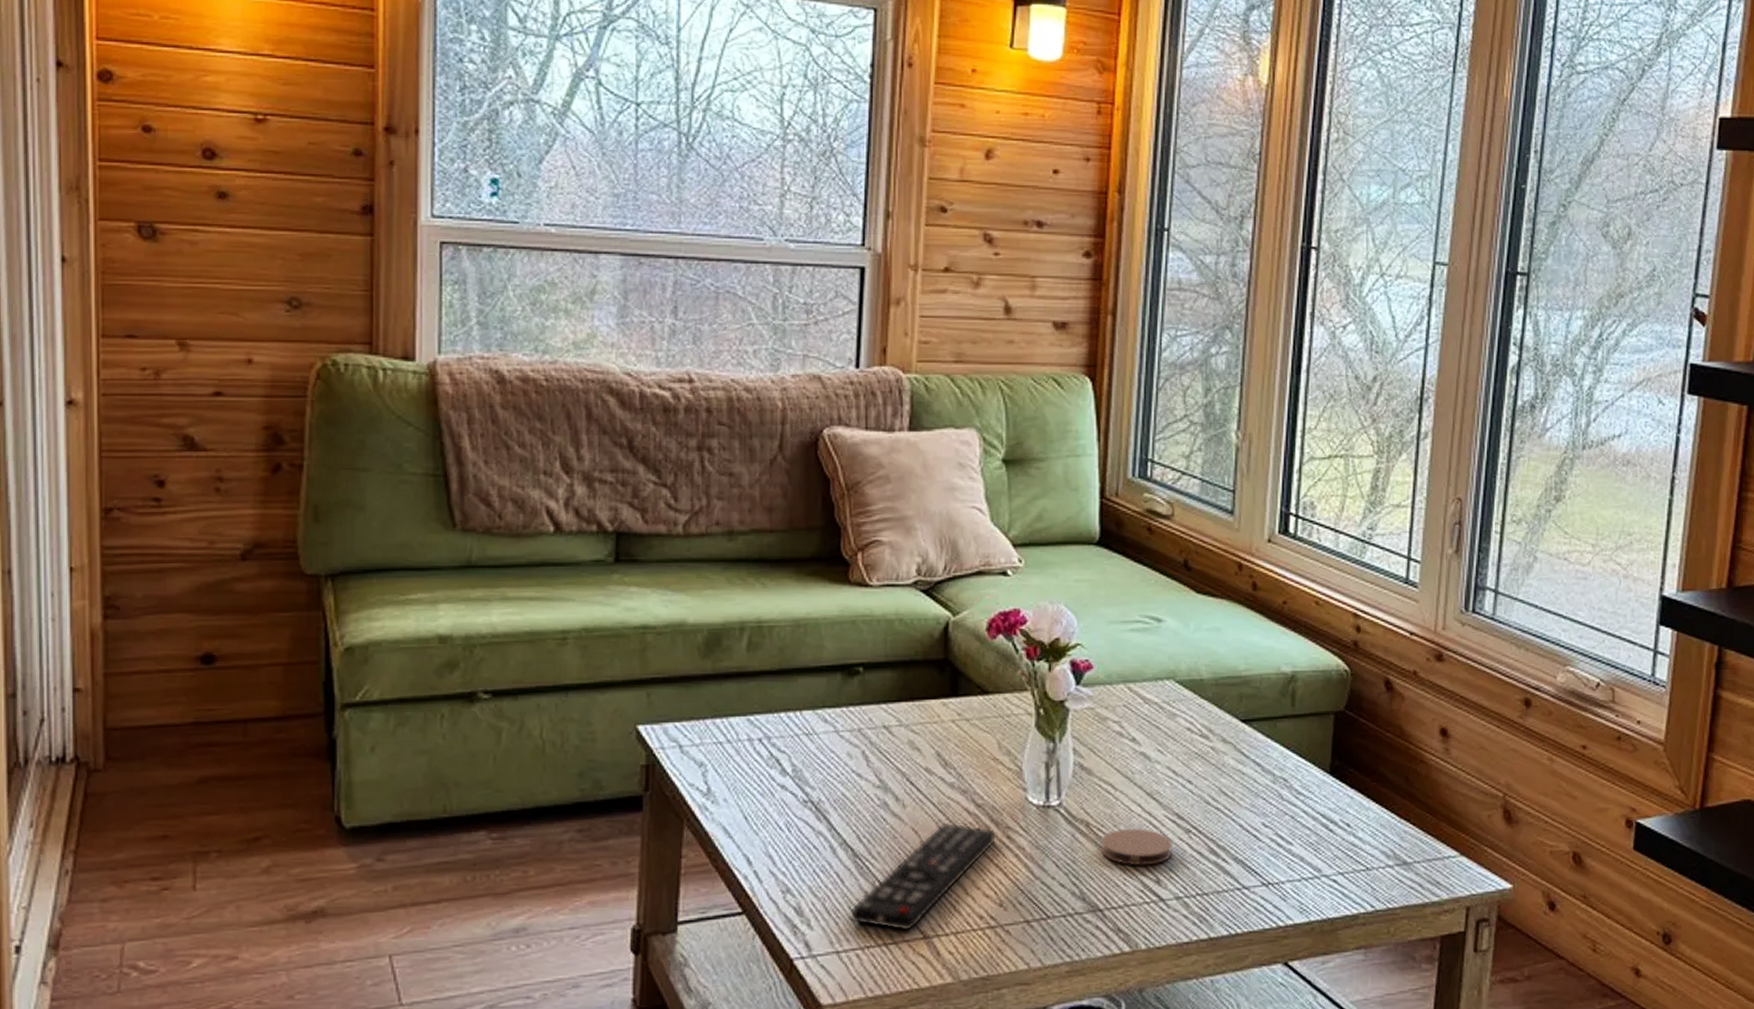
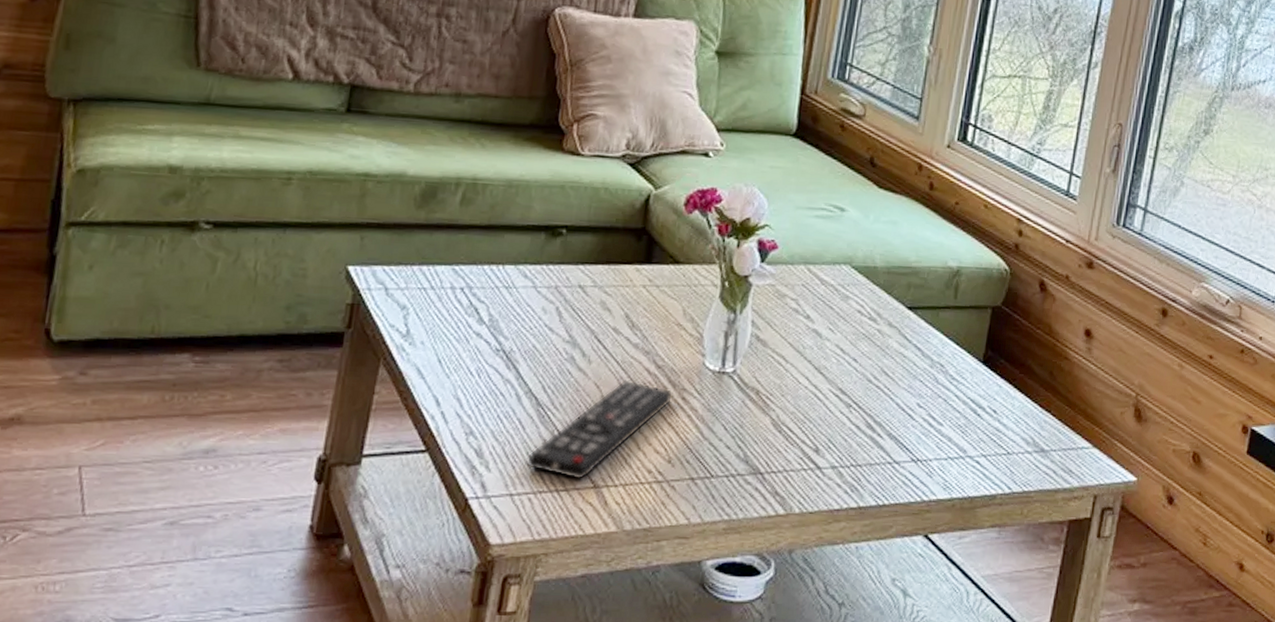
coaster: present [1101,827,1173,866] -> none [767,398,834,435]

